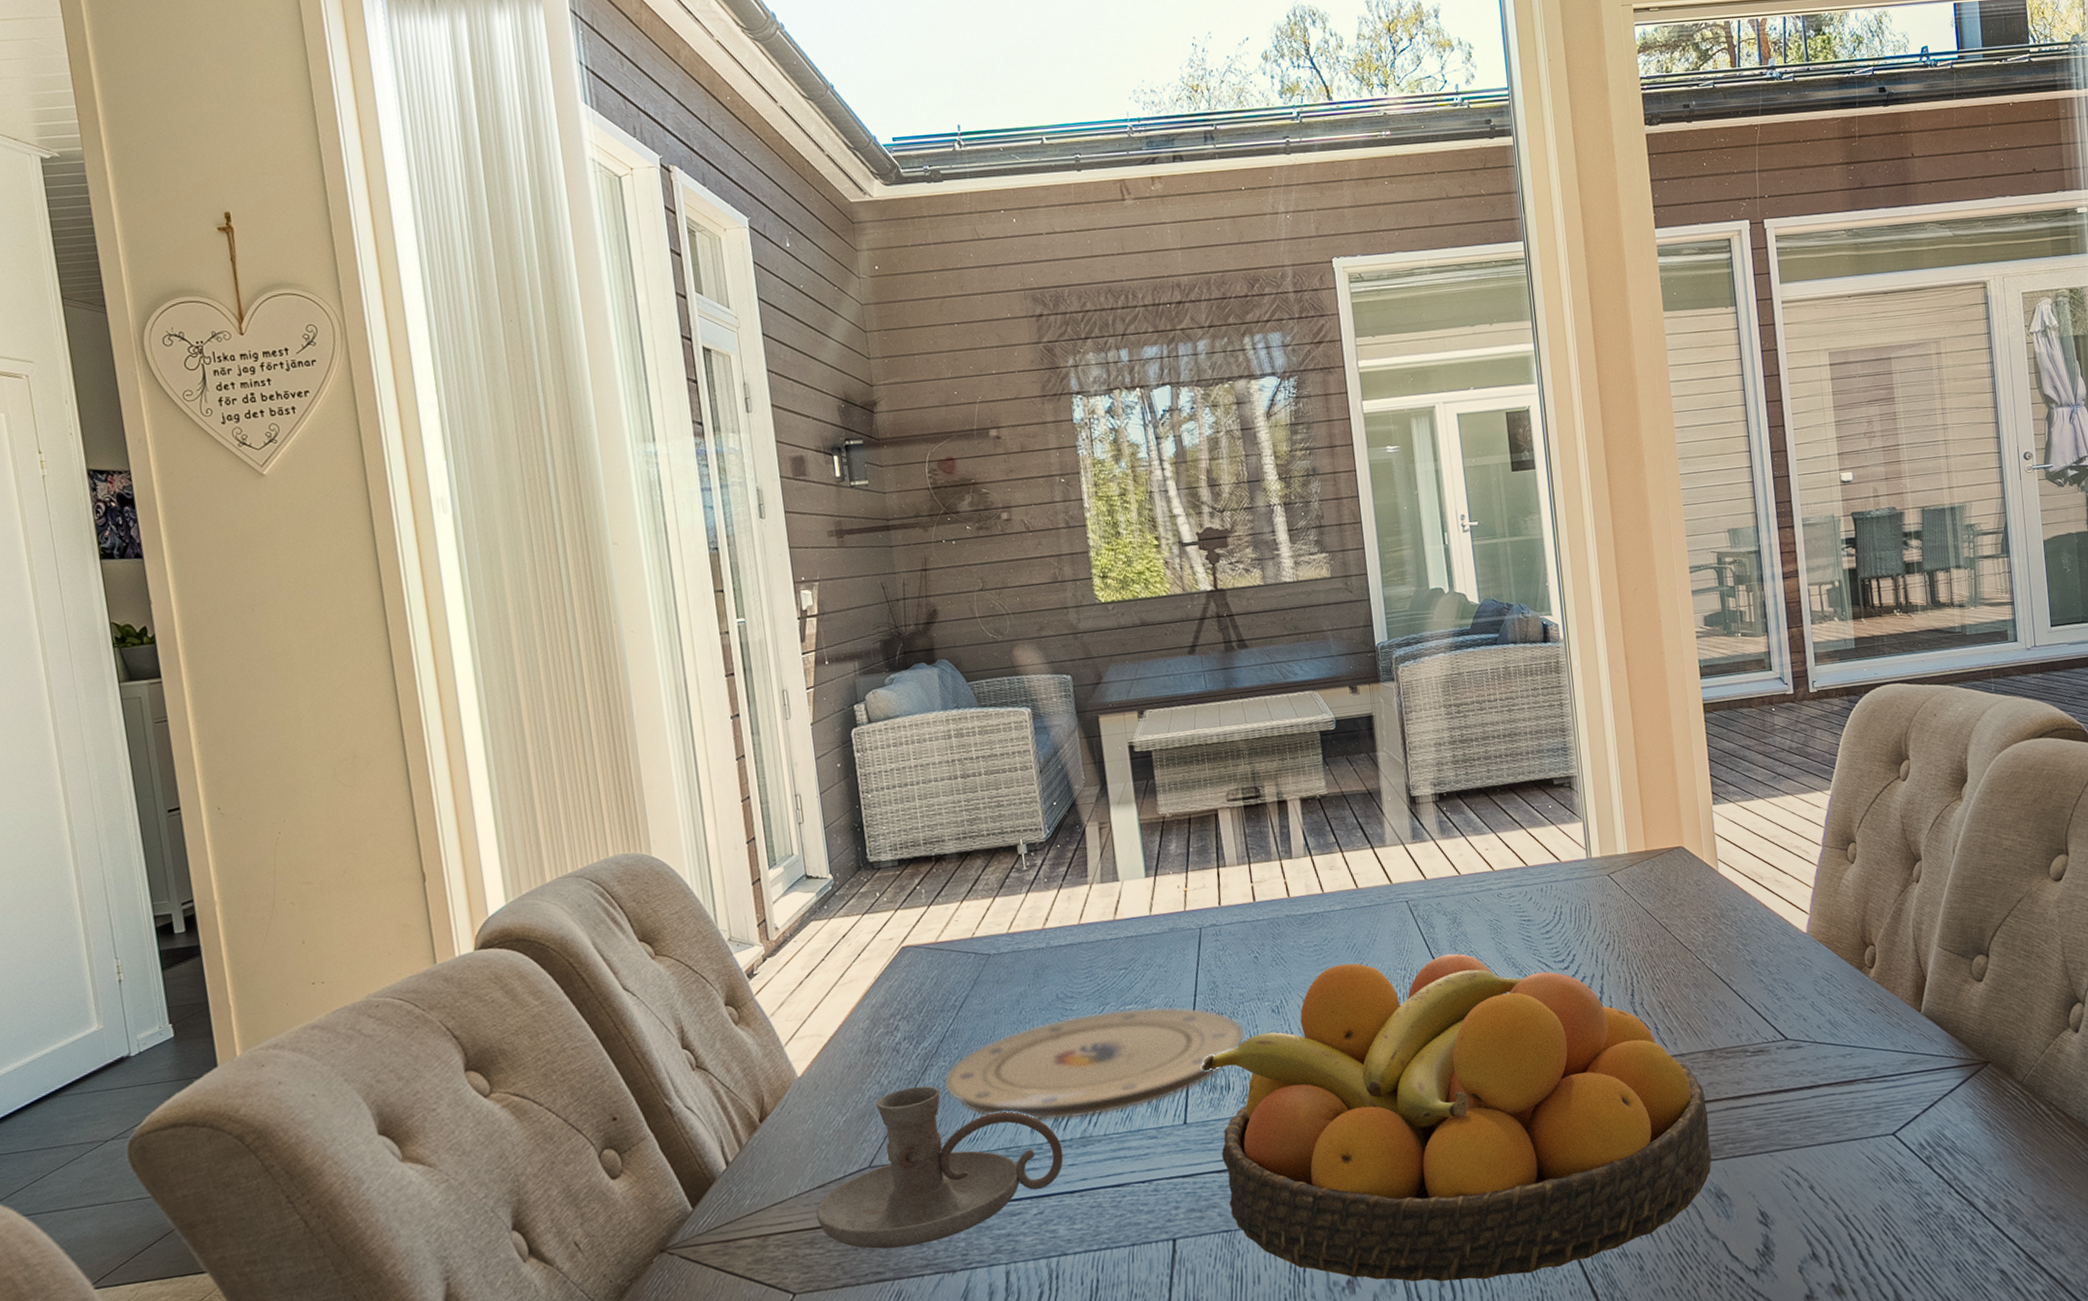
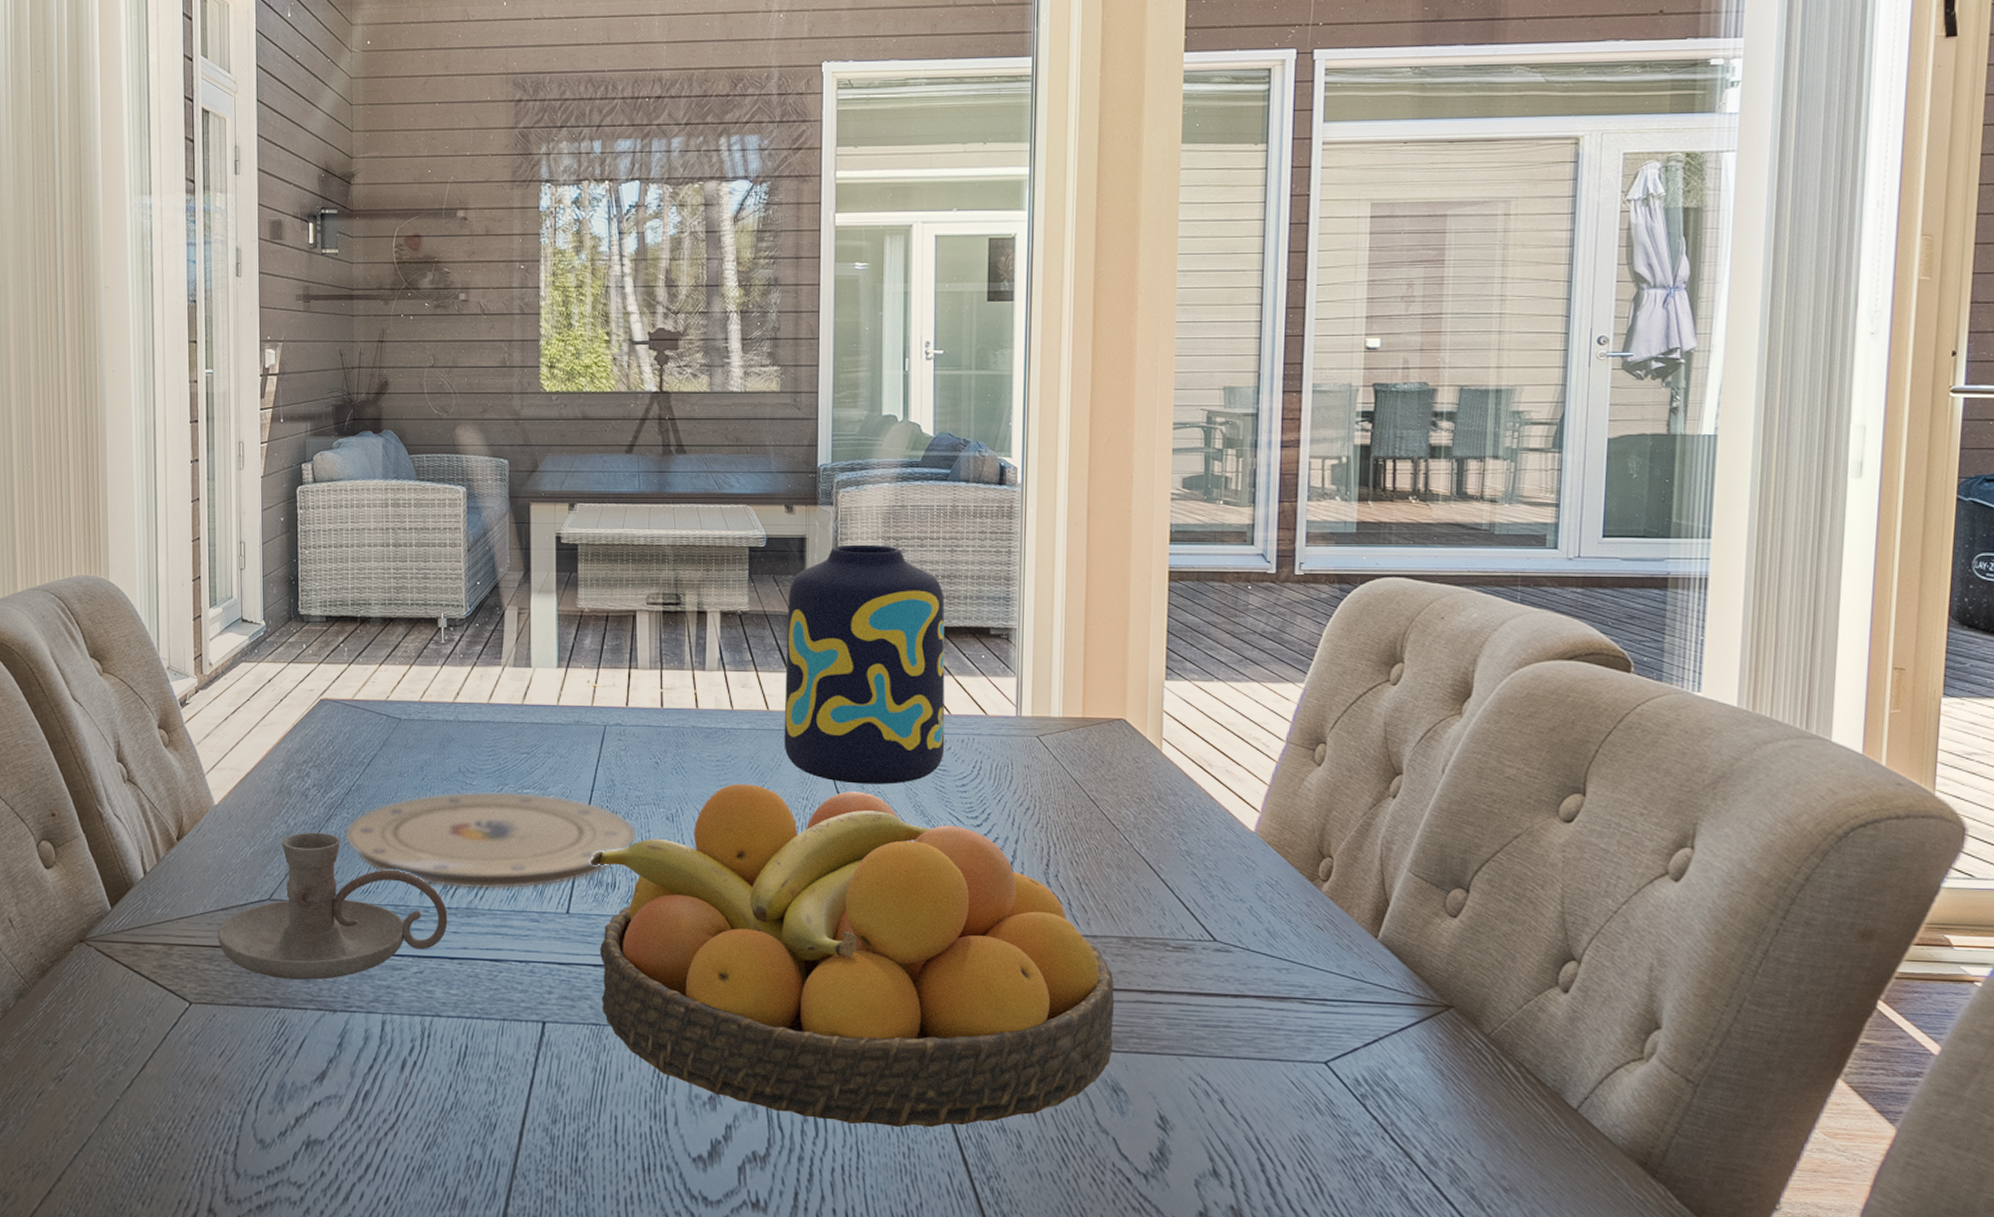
vase: none [1363,713,1527,948] -> present [784,544,945,784]

